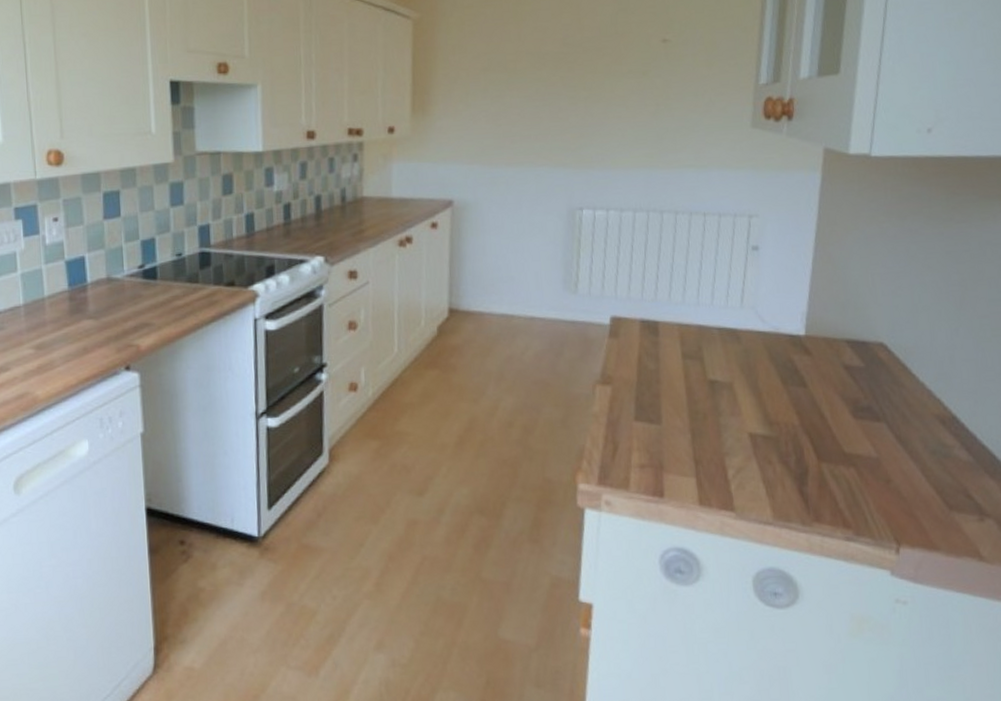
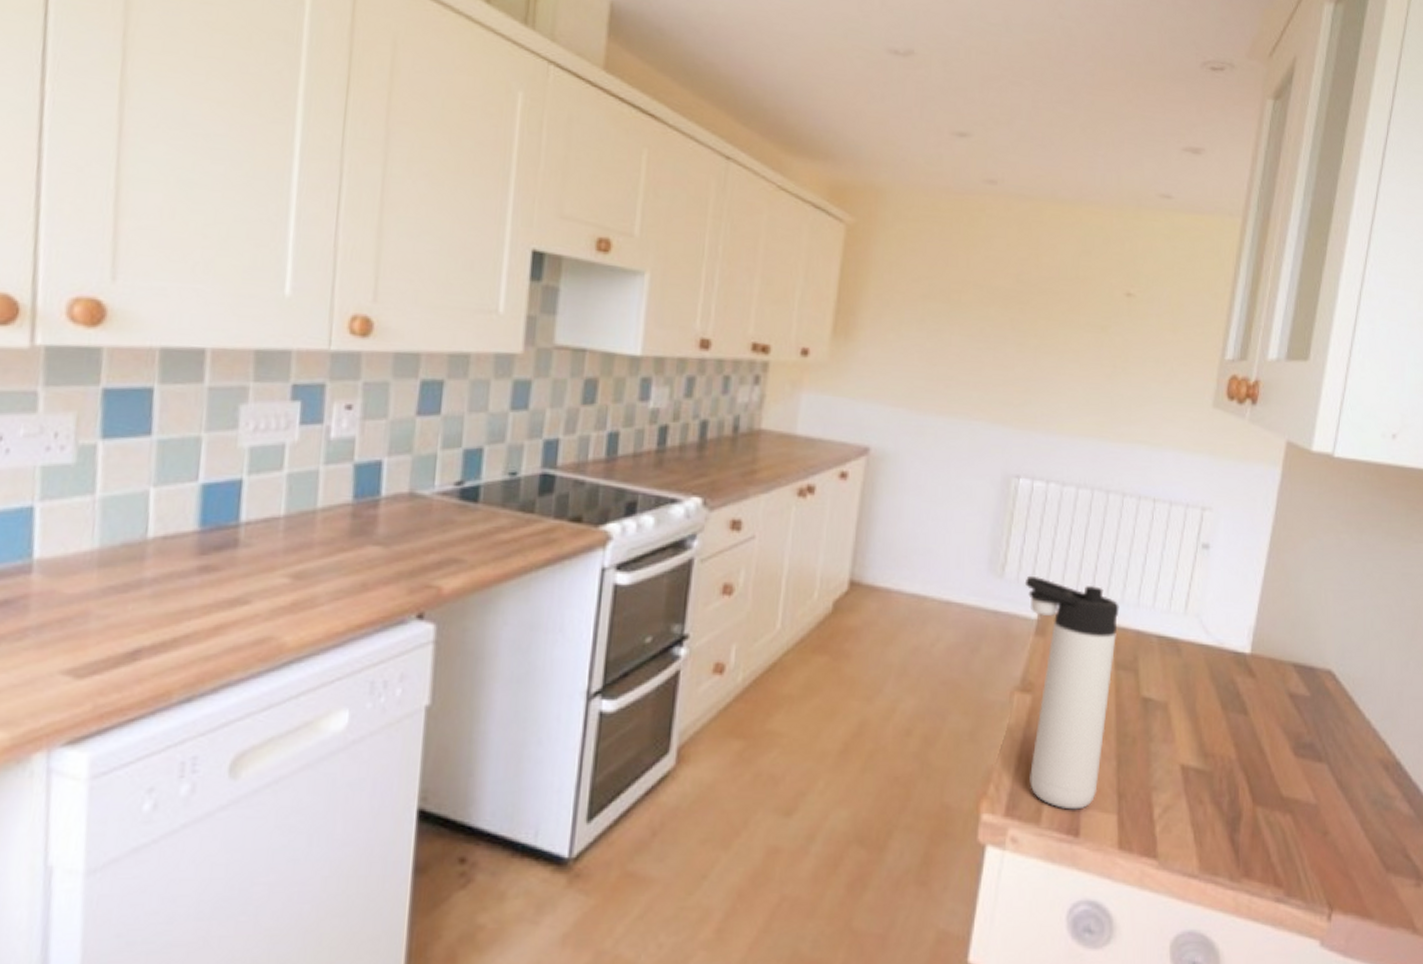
thermos bottle: none [596,289,682,476] -> present [1024,575,1119,810]

